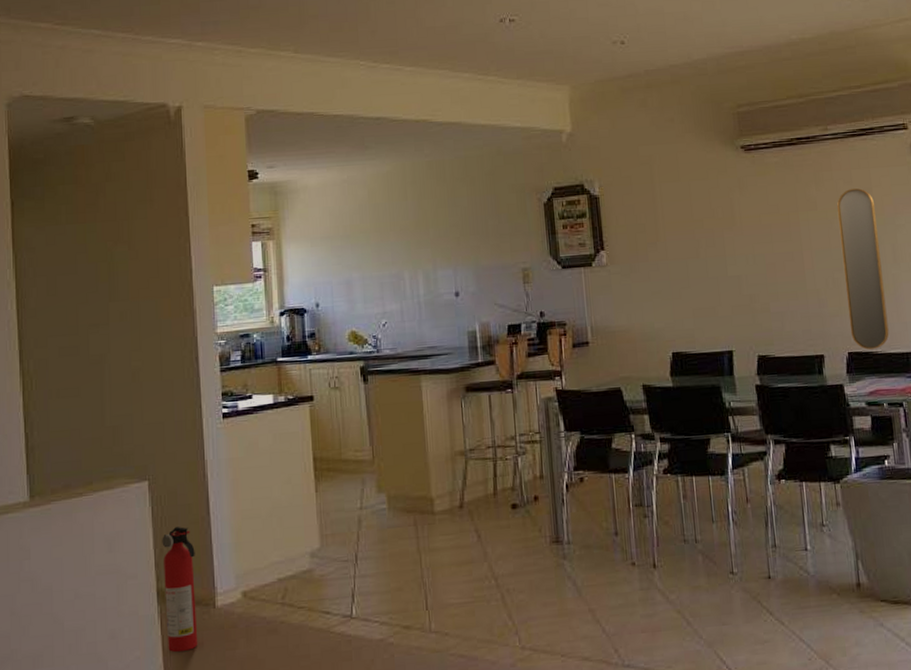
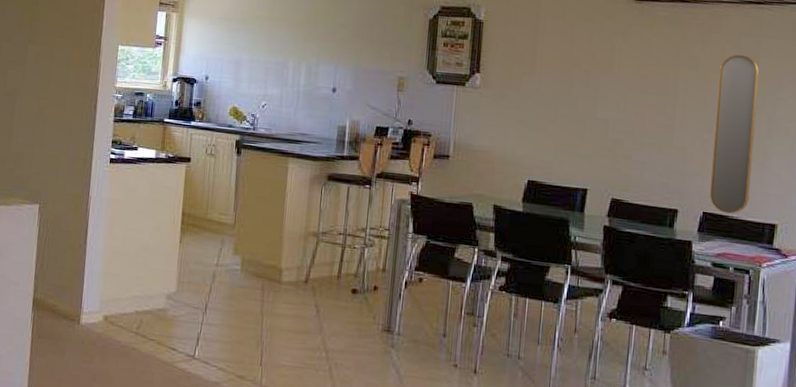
fire extinguisher: present [162,526,198,653] -> none [35,248,70,356]

